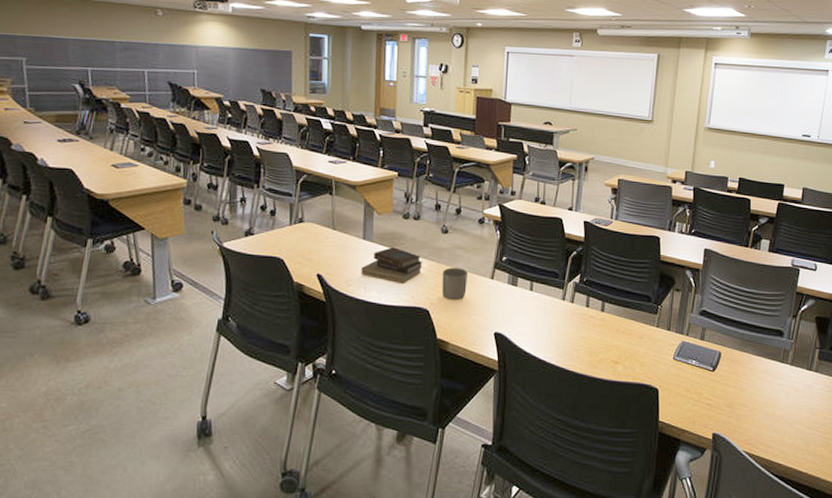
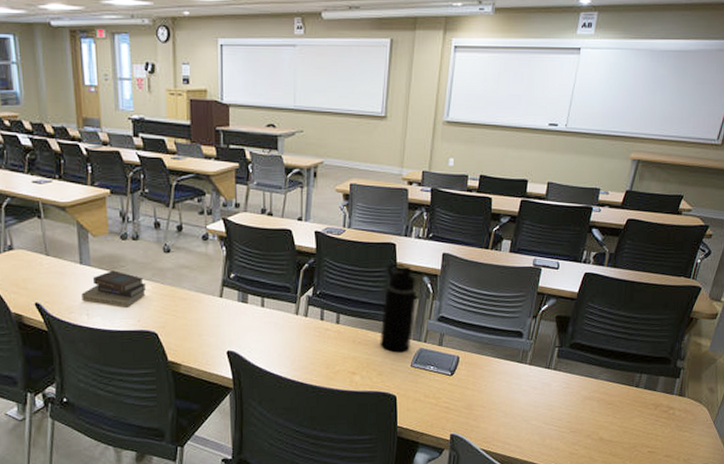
mug: present [441,267,468,301] -> none [168,288,195,322]
water bottle: none [643,256,679,345] -> present [380,263,416,353]

